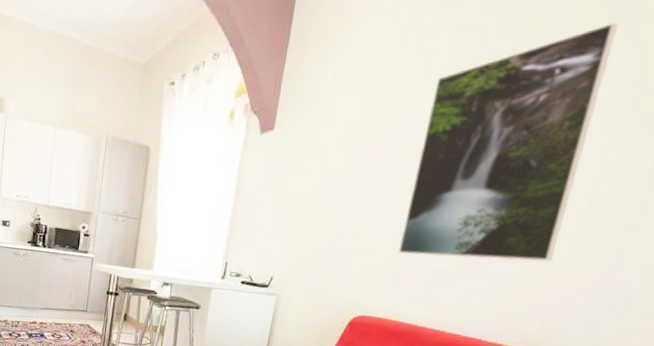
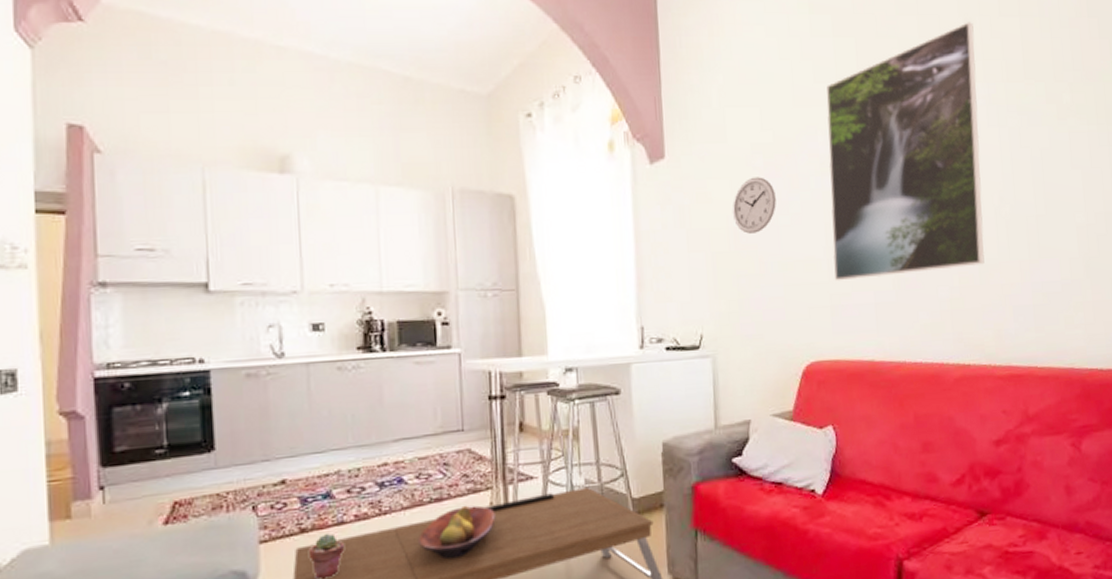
wall clock: none [320,154,364,203] -> present [732,177,776,234]

